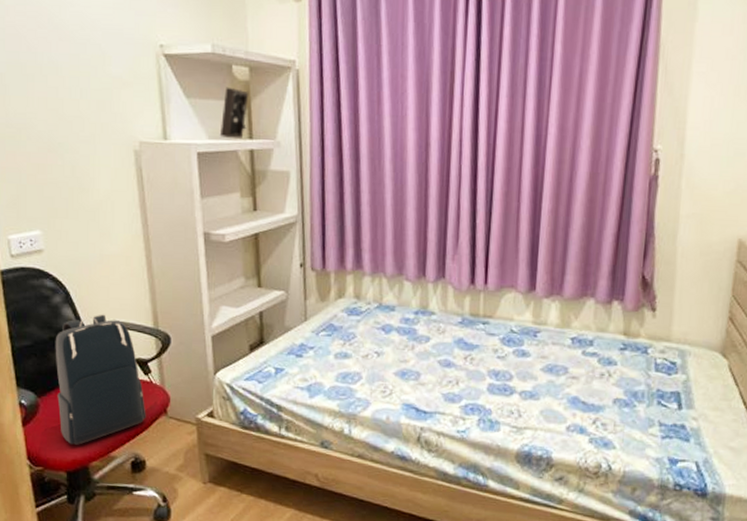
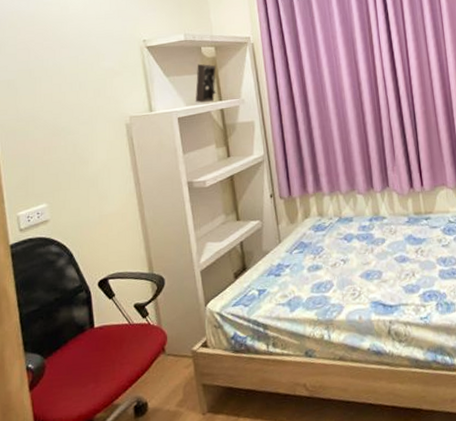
backpack: present [55,314,147,445] -> none [60,268,146,400]

